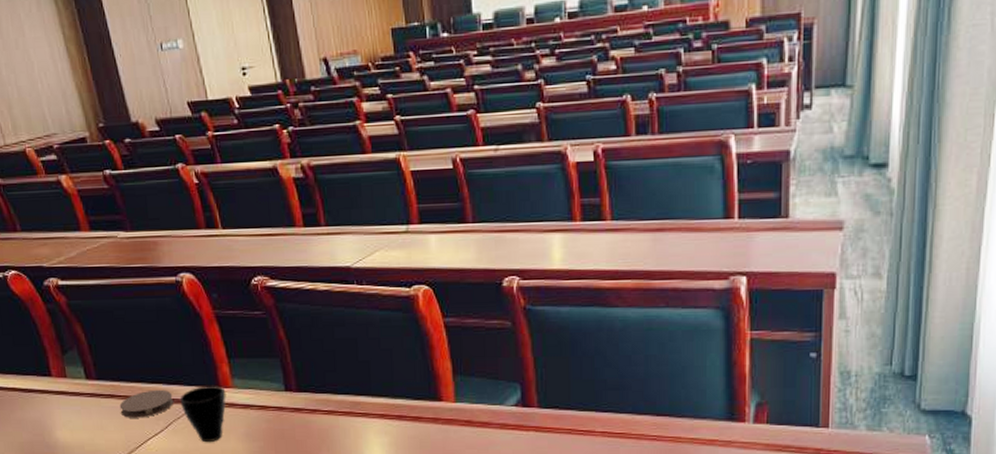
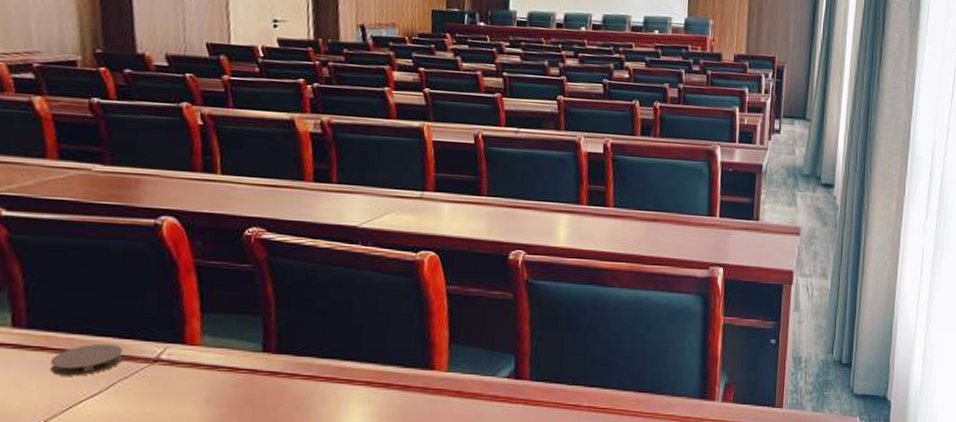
cup: present [179,386,226,443] -> none [131,342,192,408]

